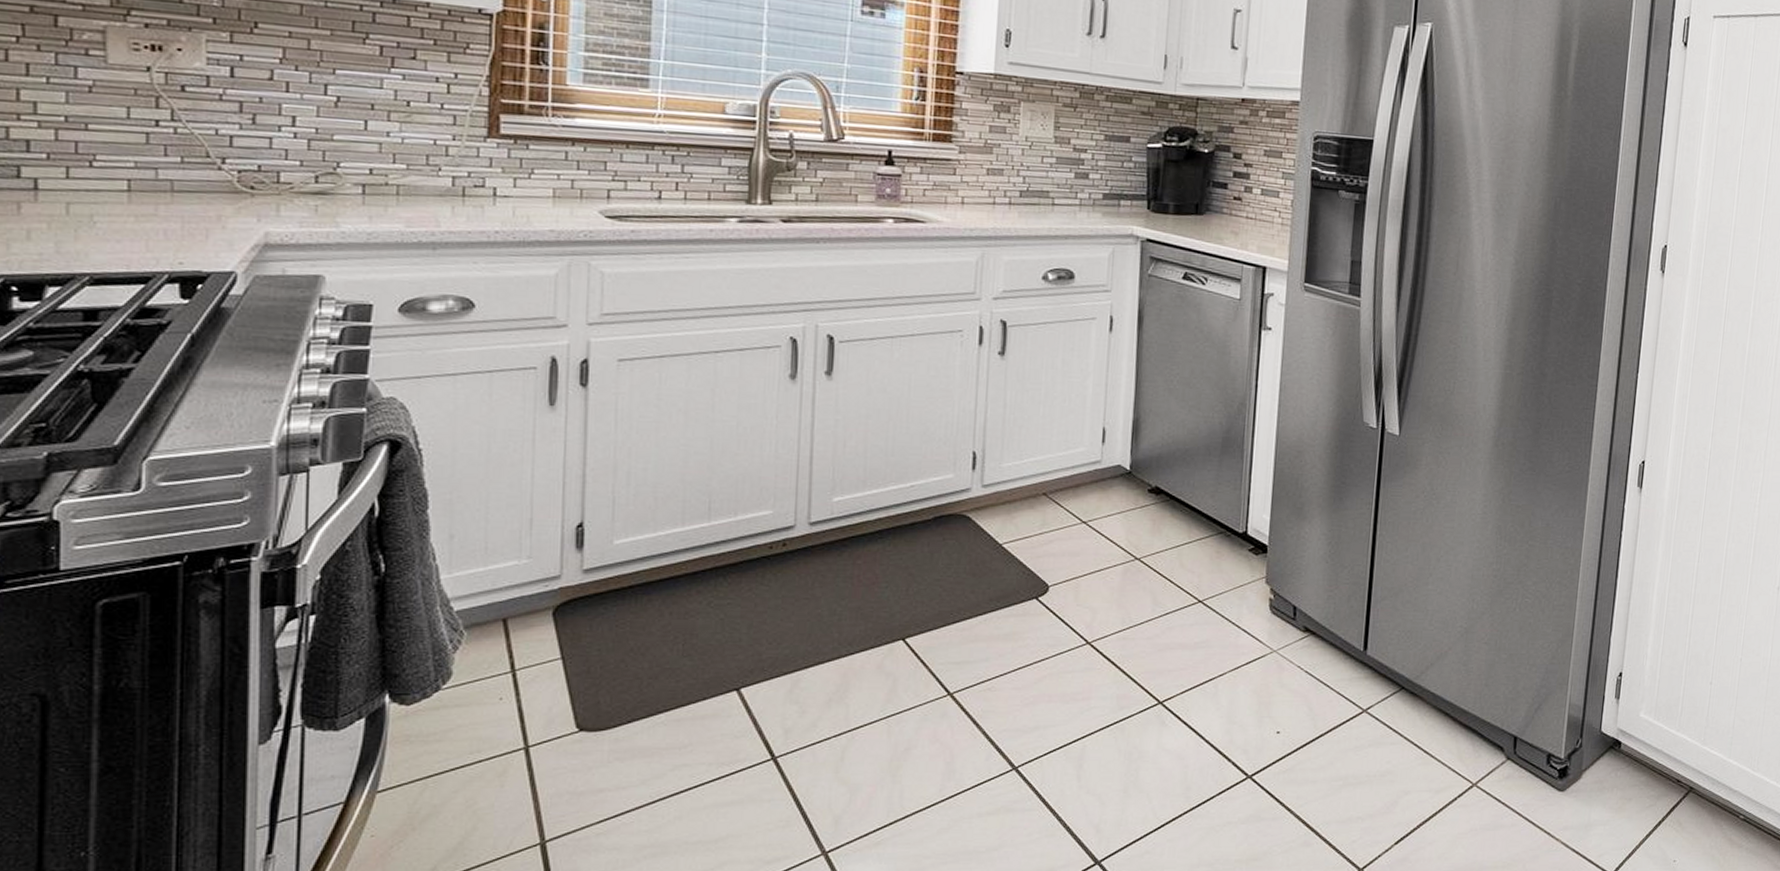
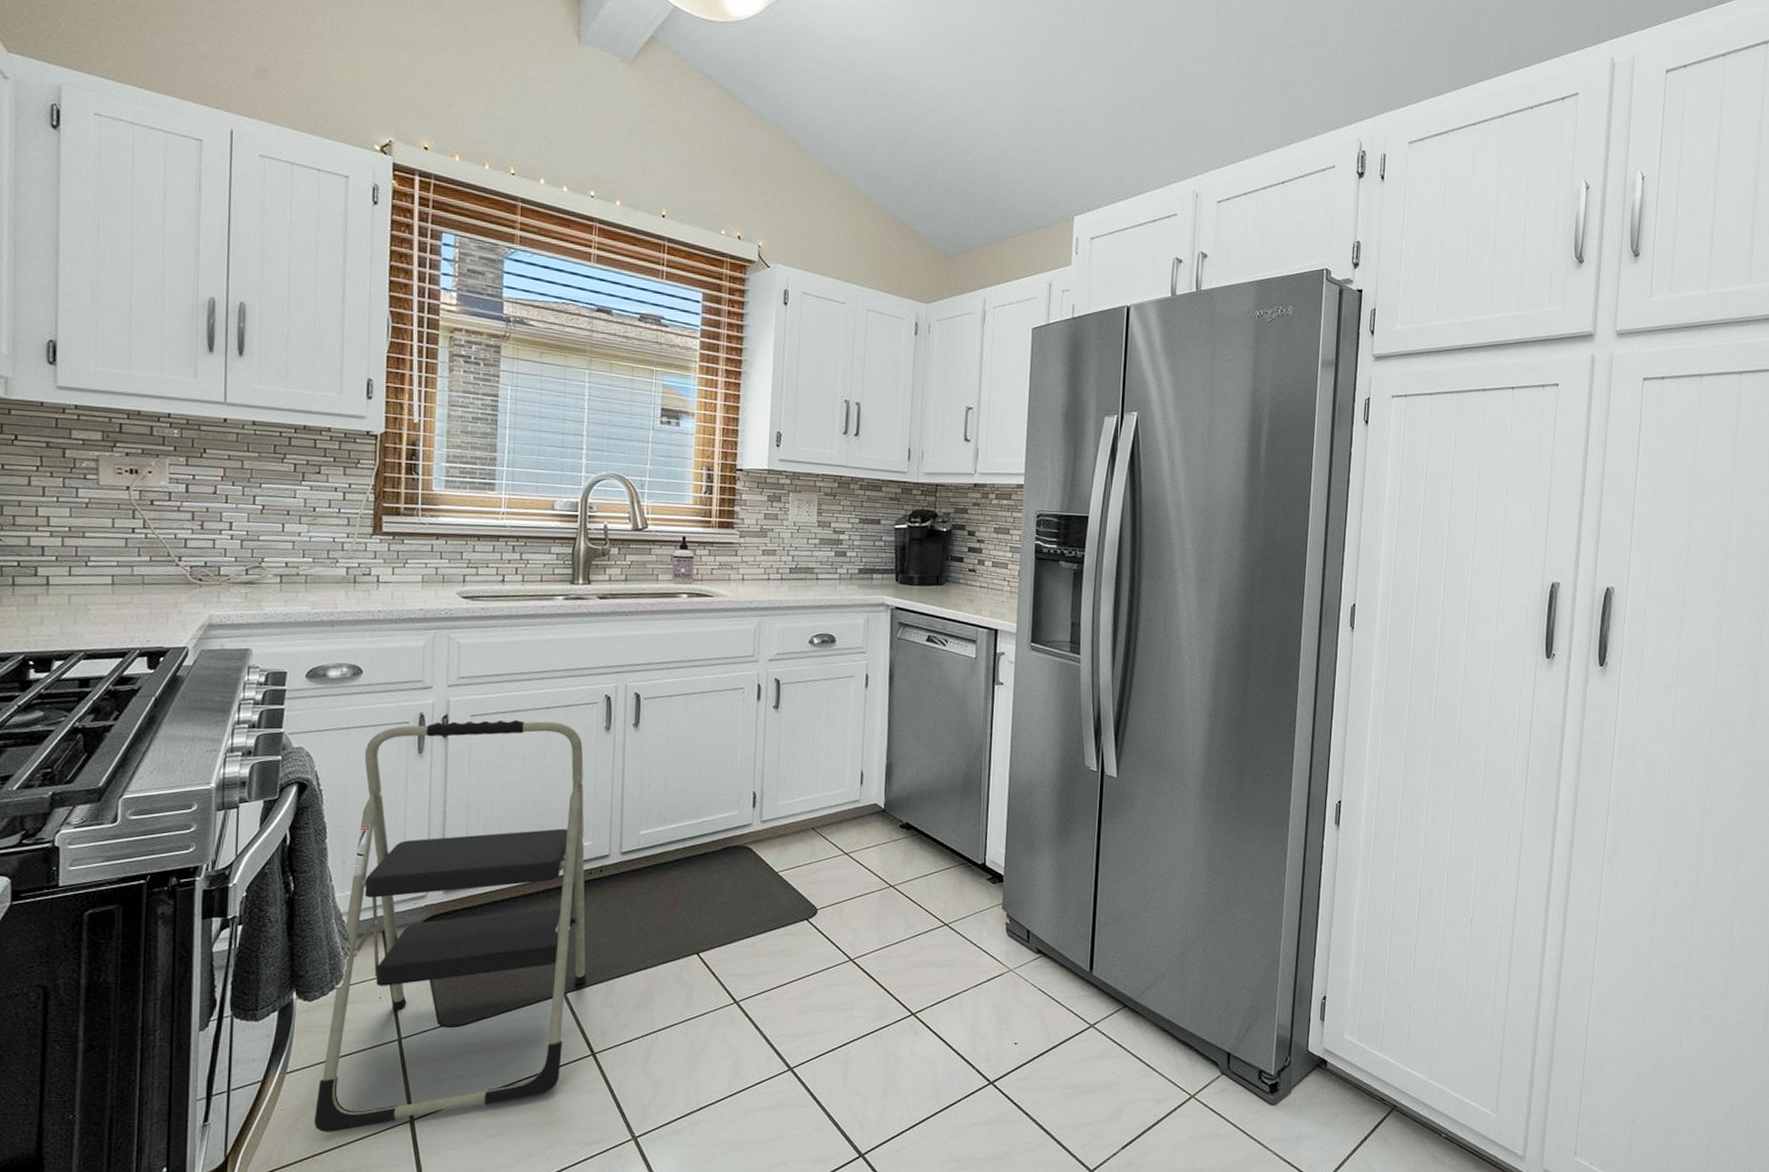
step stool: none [415,365,766,861] -> present [314,719,587,1132]

